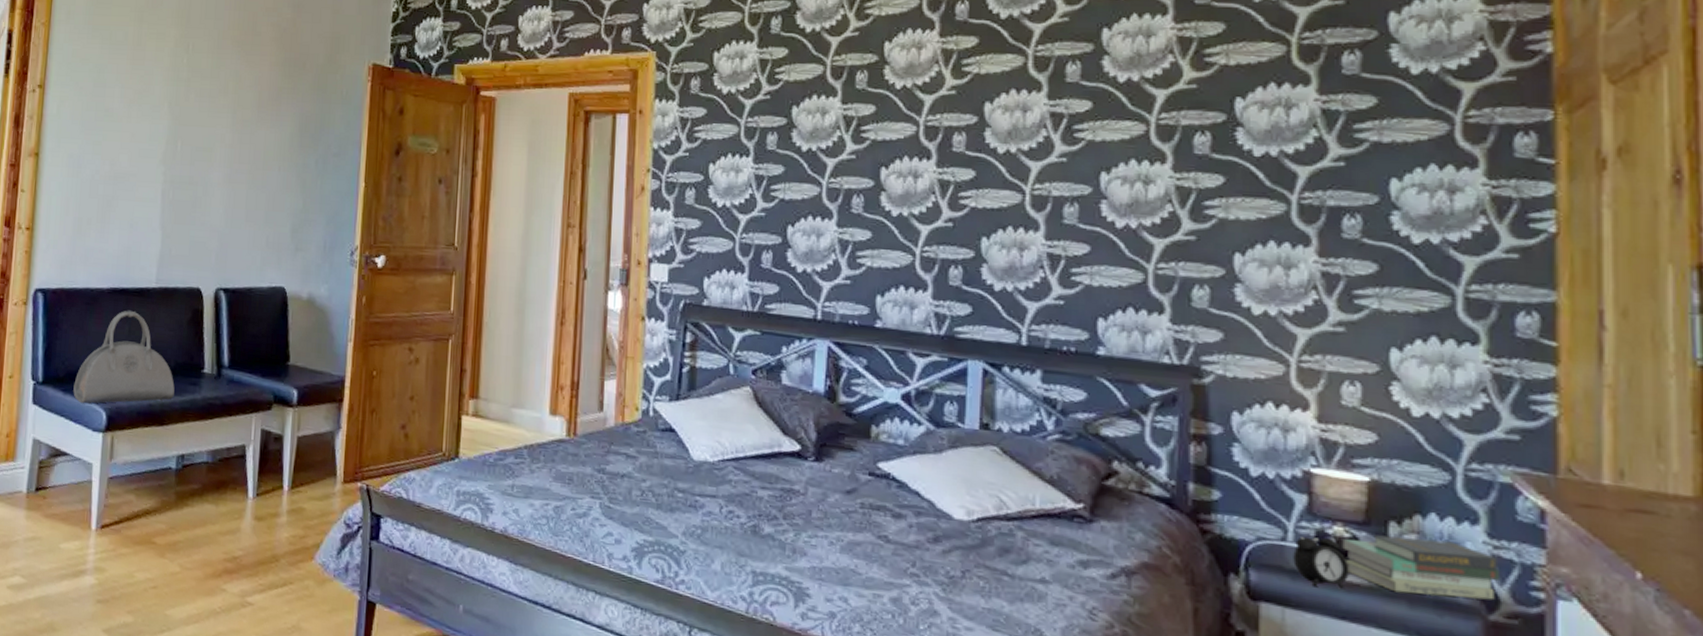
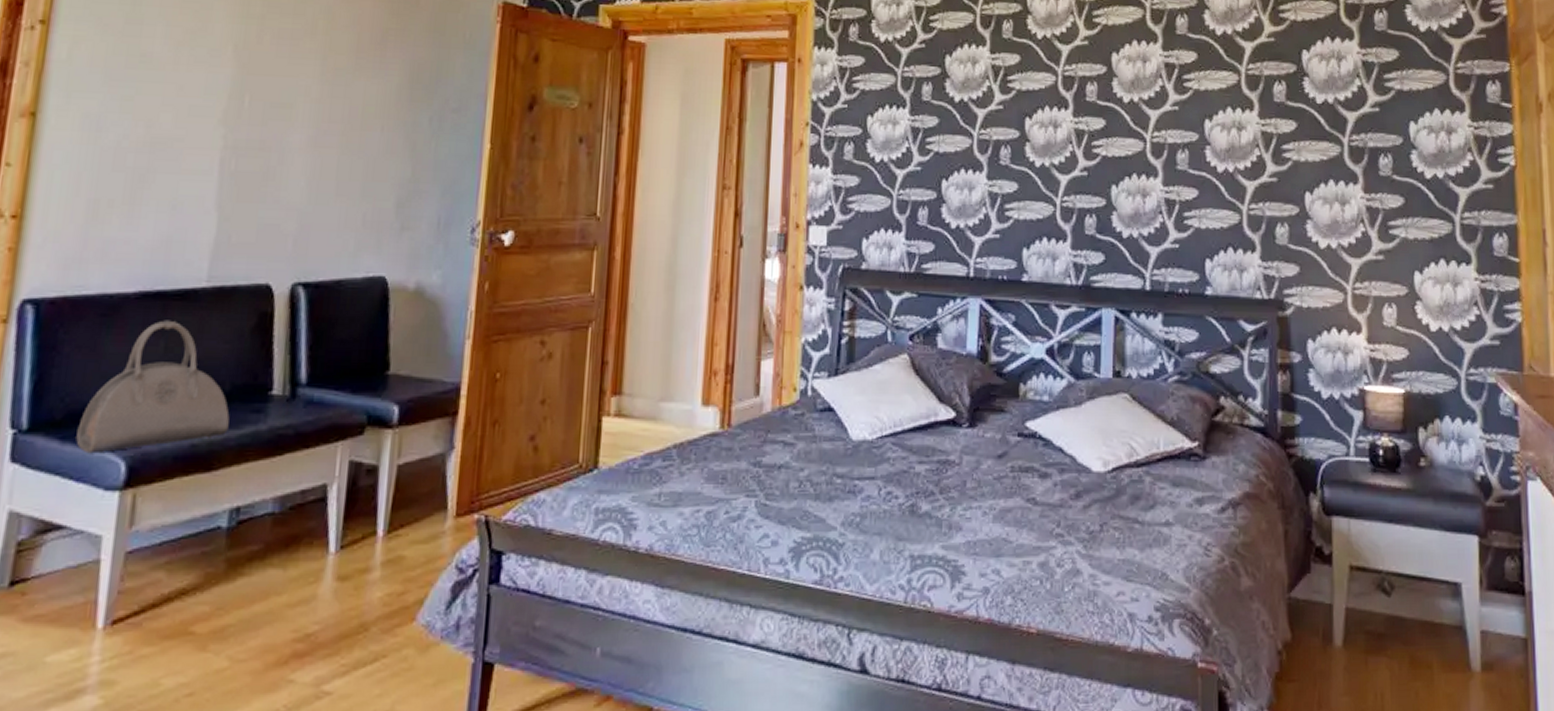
alarm clock: present [1293,536,1349,588] -> none [1354,448,1394,496]
books: present [1342,535,1501,601] -> none [1388,440,1492,491]

